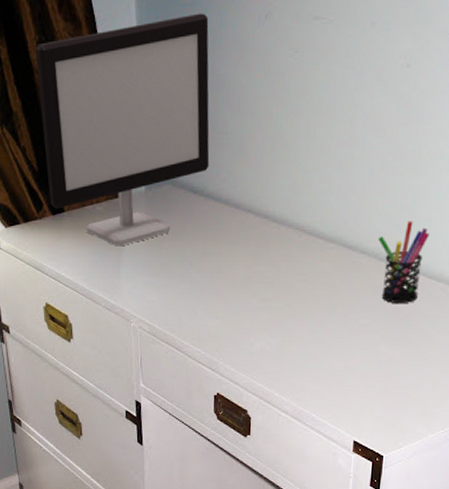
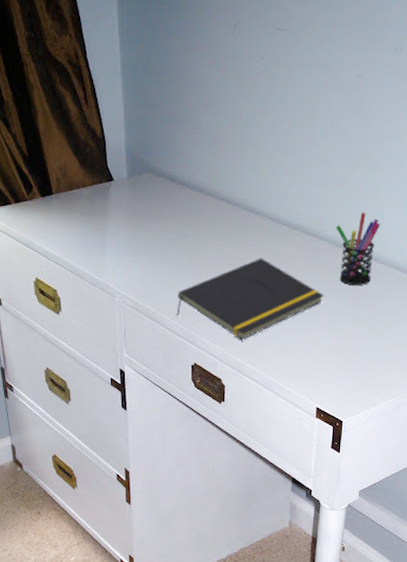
computer monitor: present [35,13,210,245] -> none [24,19,186,227]
notepad: none [197,275,365,366] -> present [176,258,325,340]

